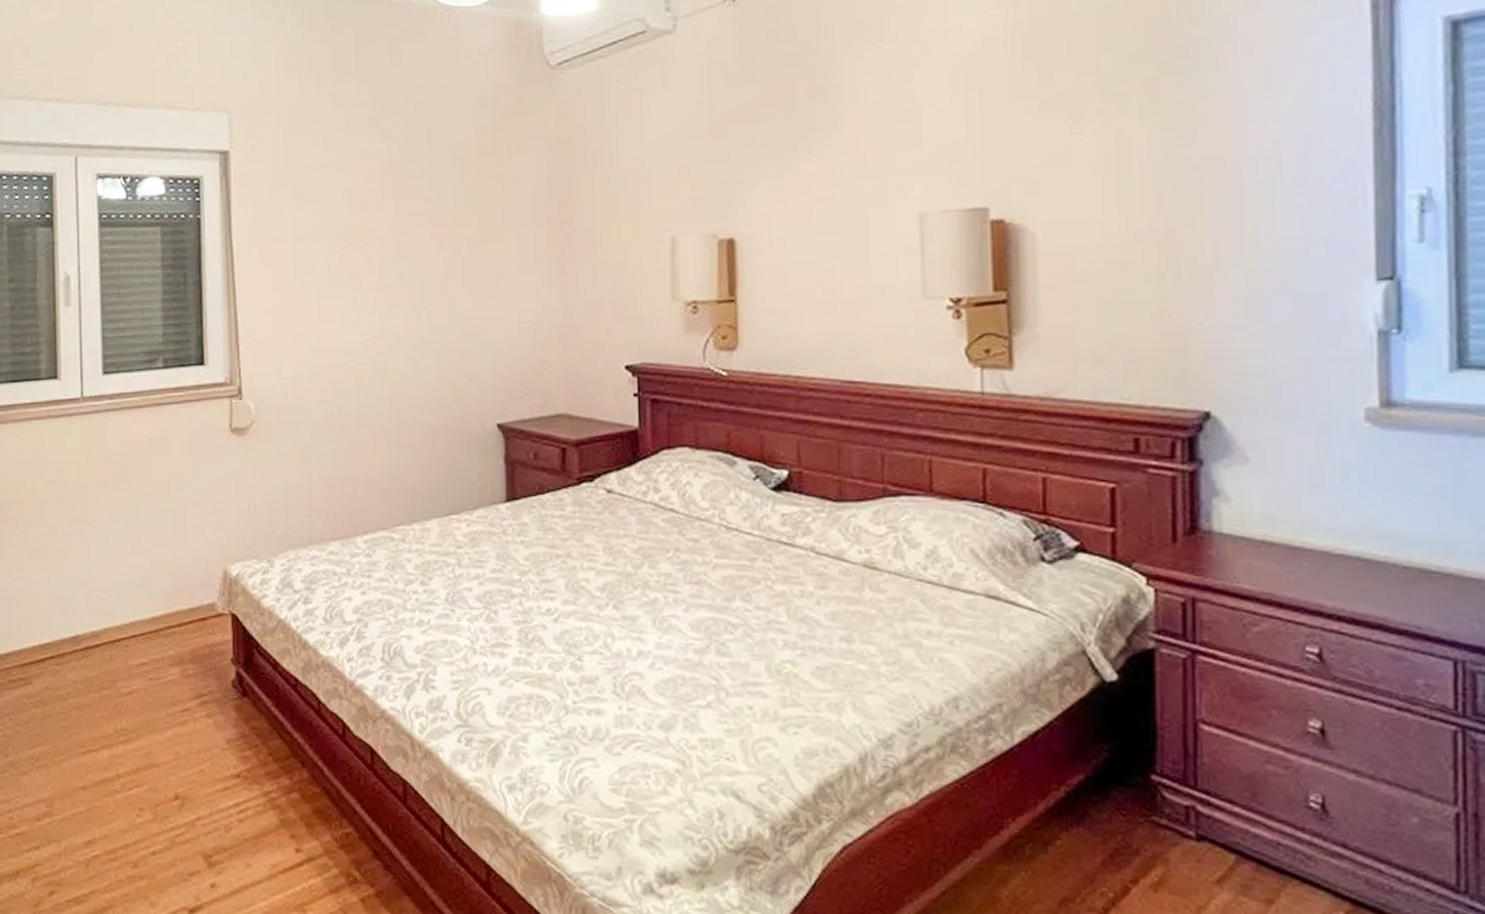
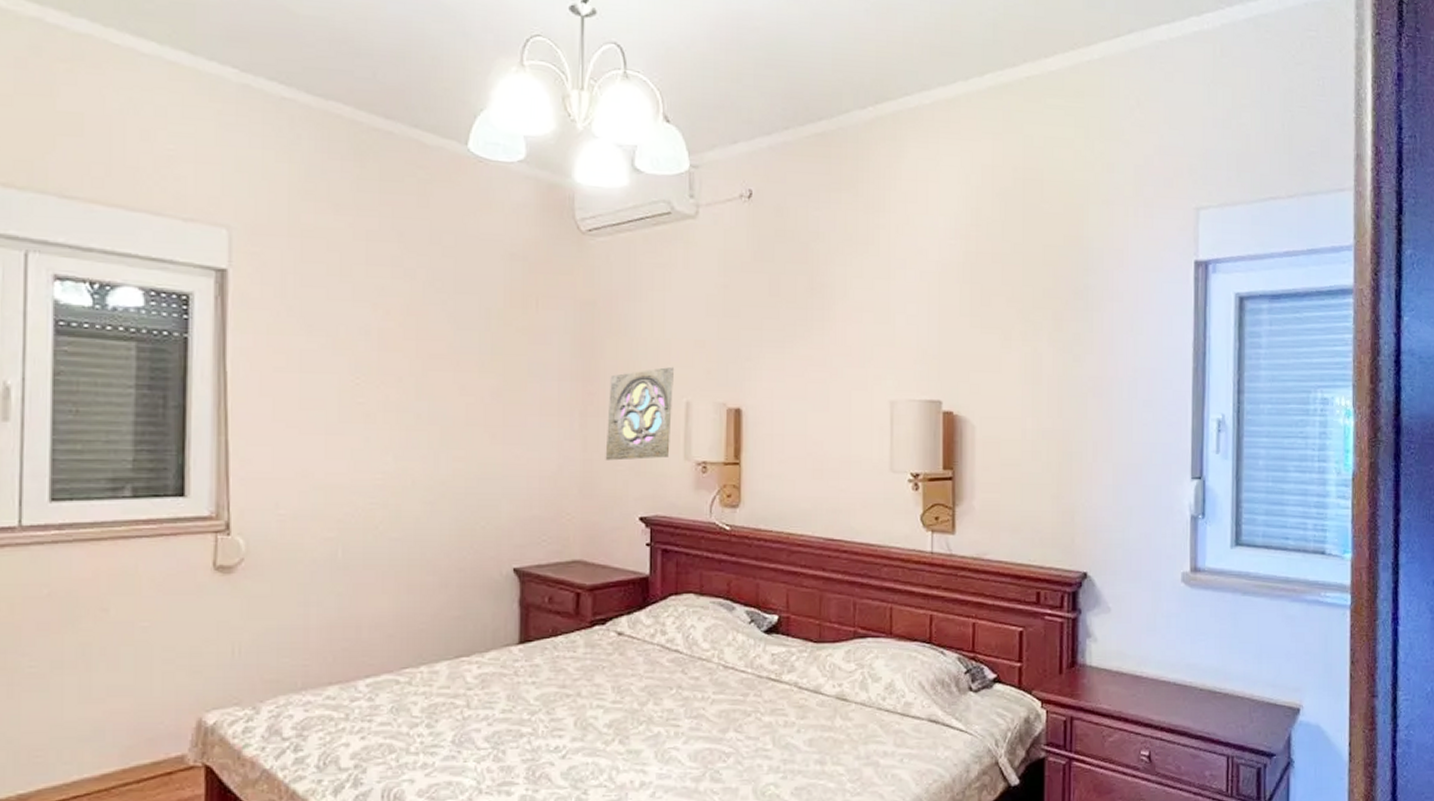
wall ornament: none [585,199,657,307] -> present [605,366,675,461]

